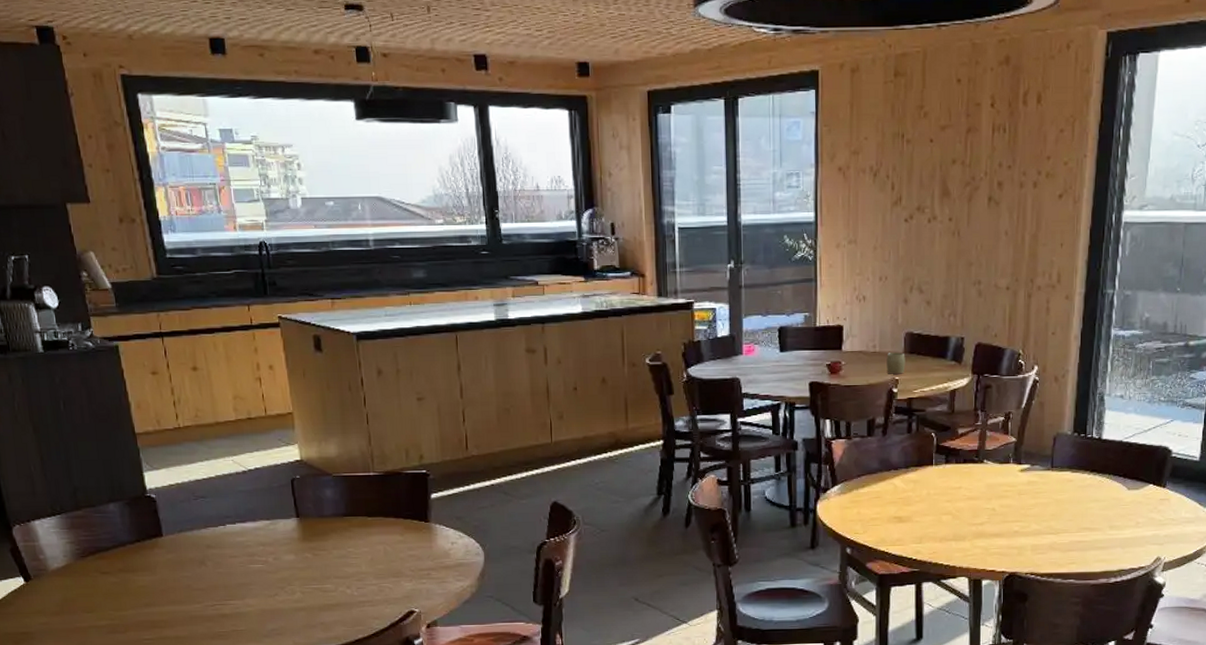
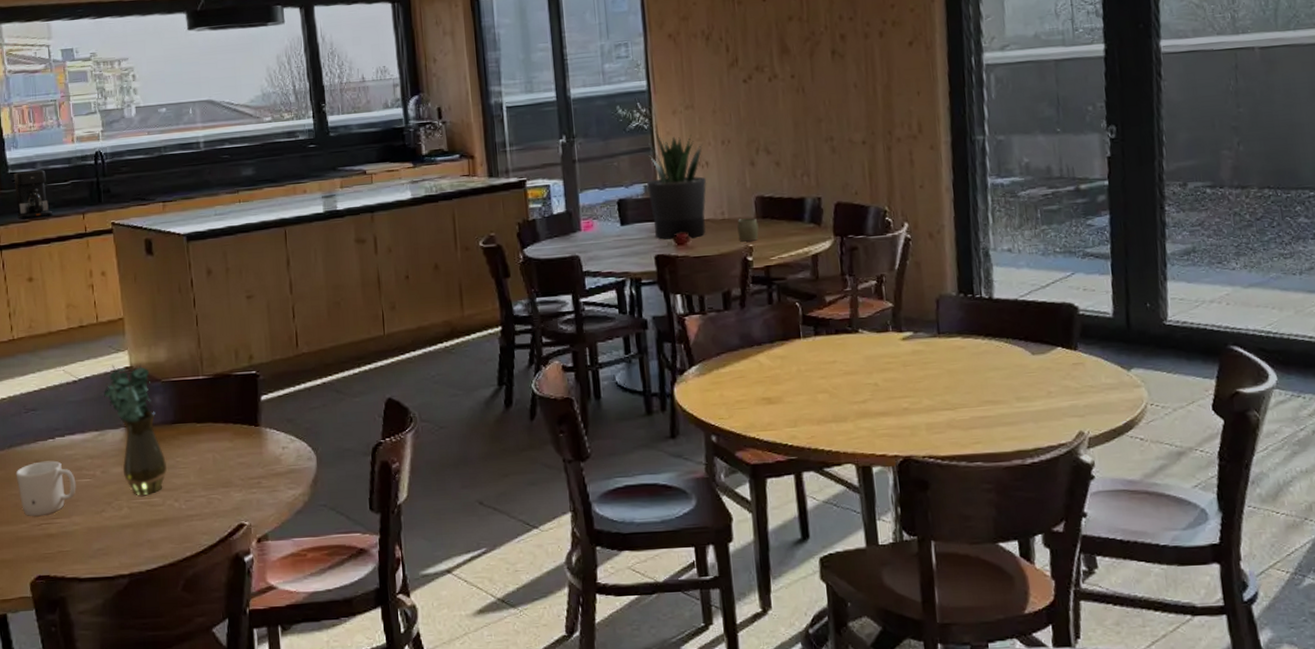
coffee maker: none [172,257,217,308] -> present [13,170,53,220]
mug: none [187,546,249,598] -> present [15,460,76,517]
vase: none [274,457,339,582] -> present [104,363,167,496]
planter: none [807,263,863,369] -> present [647,131,707,240]

